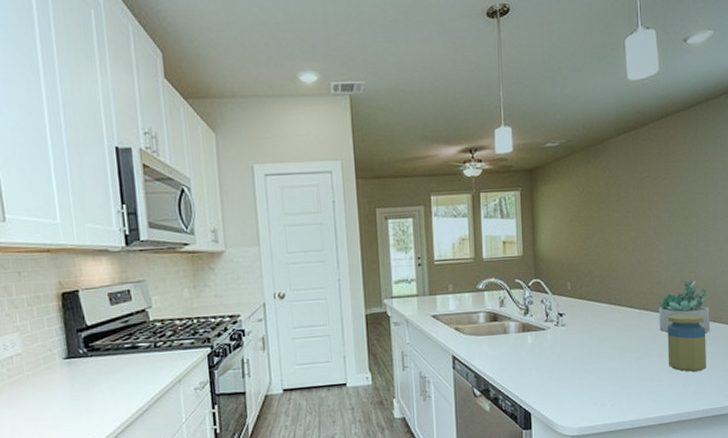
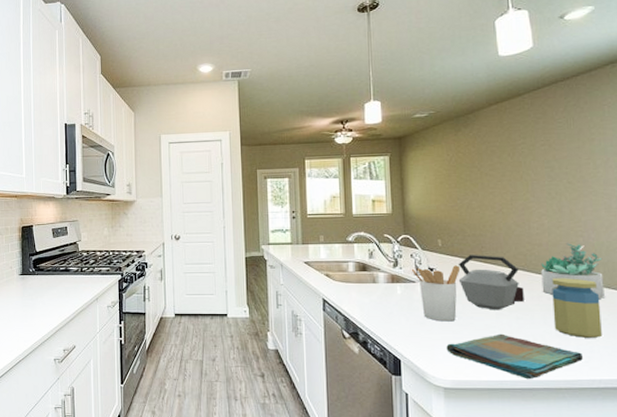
utensil holder: none [541,308,588,369] -> present [411,265,461,322]
dish towel: none [574,375,690,418] -> present [446,333,583,380]
kettle: none [586,296,644,353] -> present [458,255,524,310]

